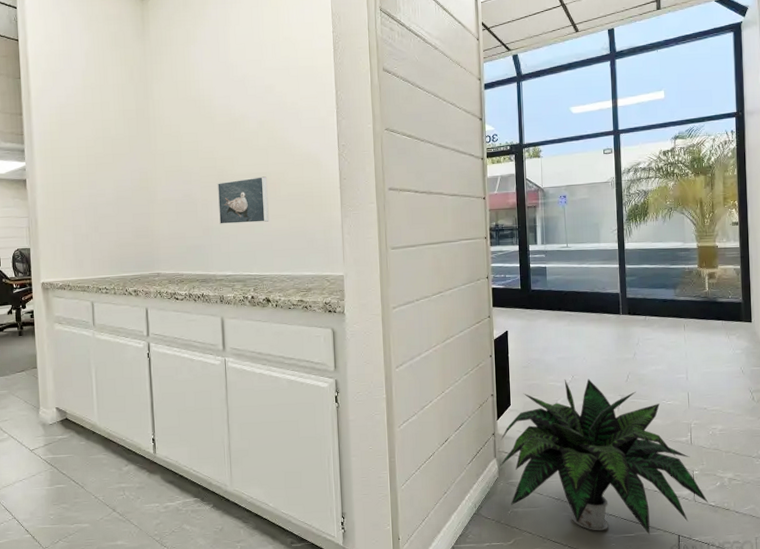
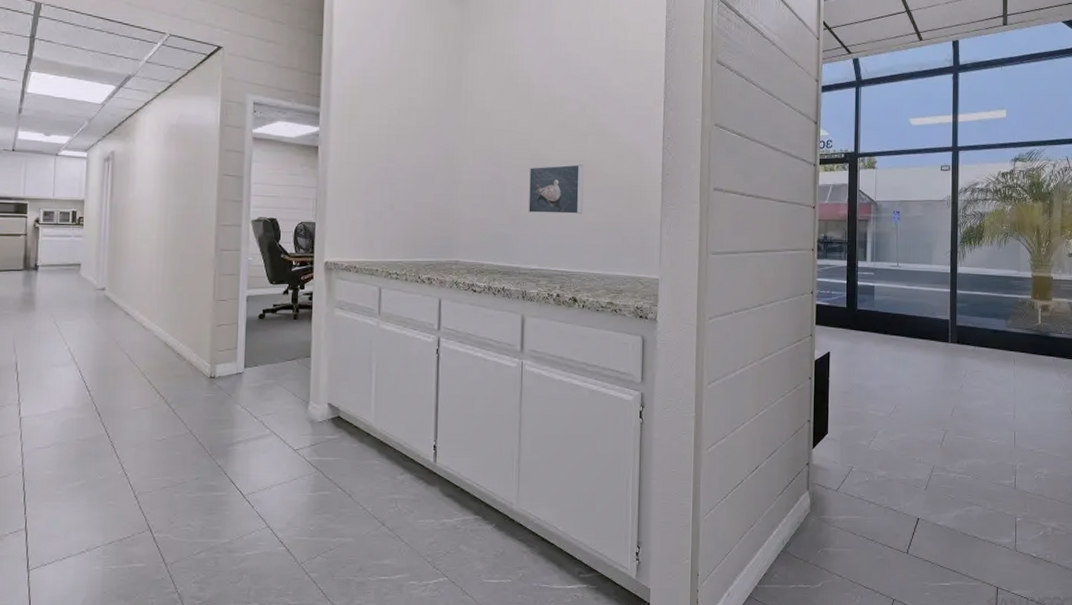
potted plant: present [500,379,708,534] -> none [812,408,1029,585]

